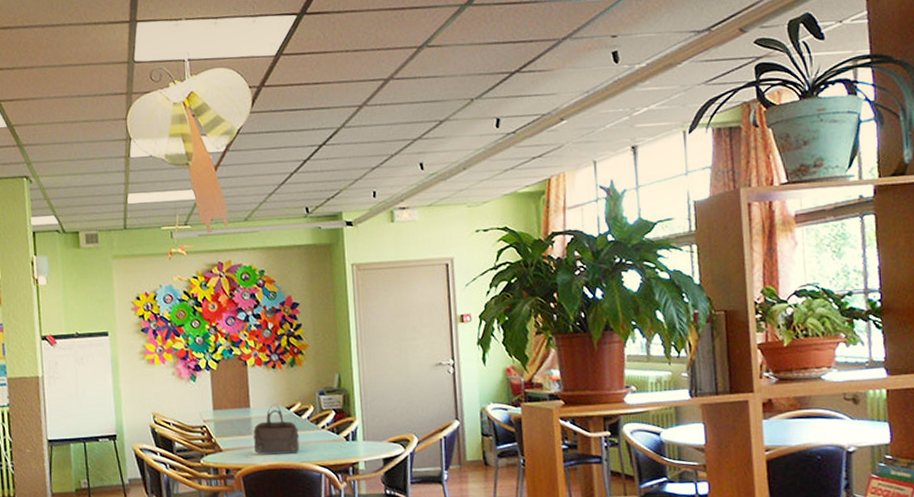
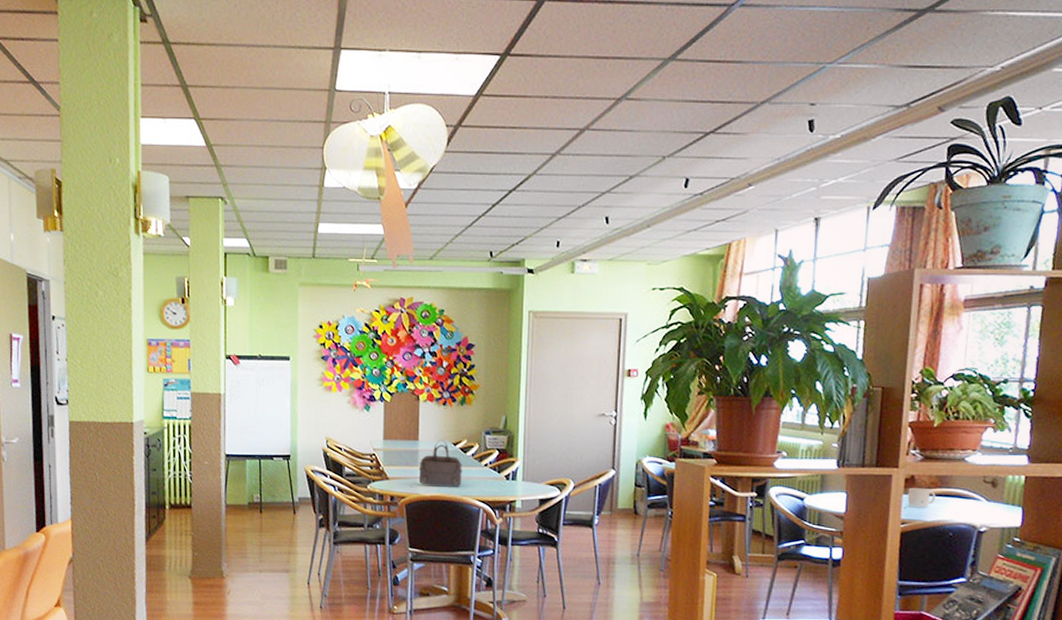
mug: none [767,410,797,434] -> present [908,487,936,509]

